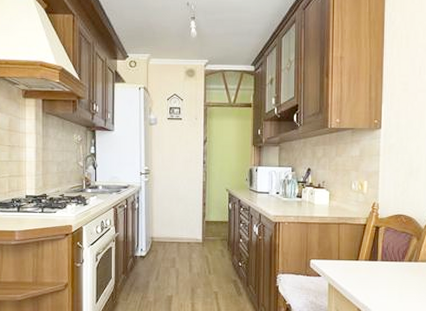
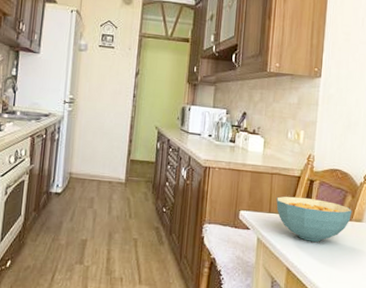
cereal bowl: none [344,243,418,283] -> present [276,196,352,242]

